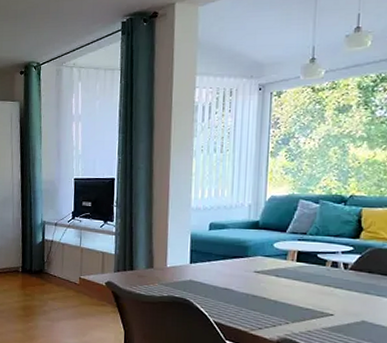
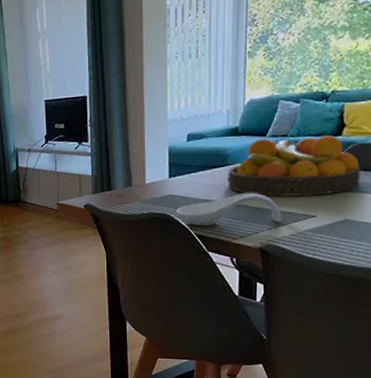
spoon rest: none [195,285,300,318] -> present [176,192,282,226]
fruit bowl: none [247,234,378,295] -> present [228,135,361,197]

